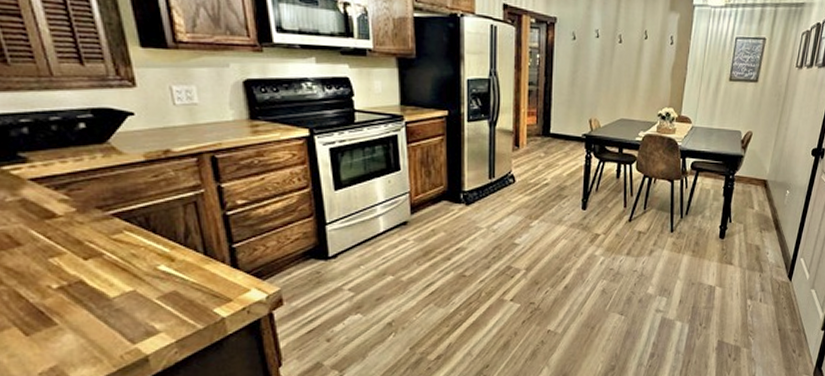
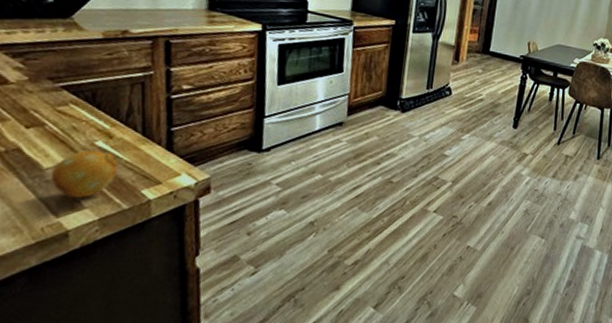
fruit: none [119,275,186,323] -> present [50,150,119,198]

